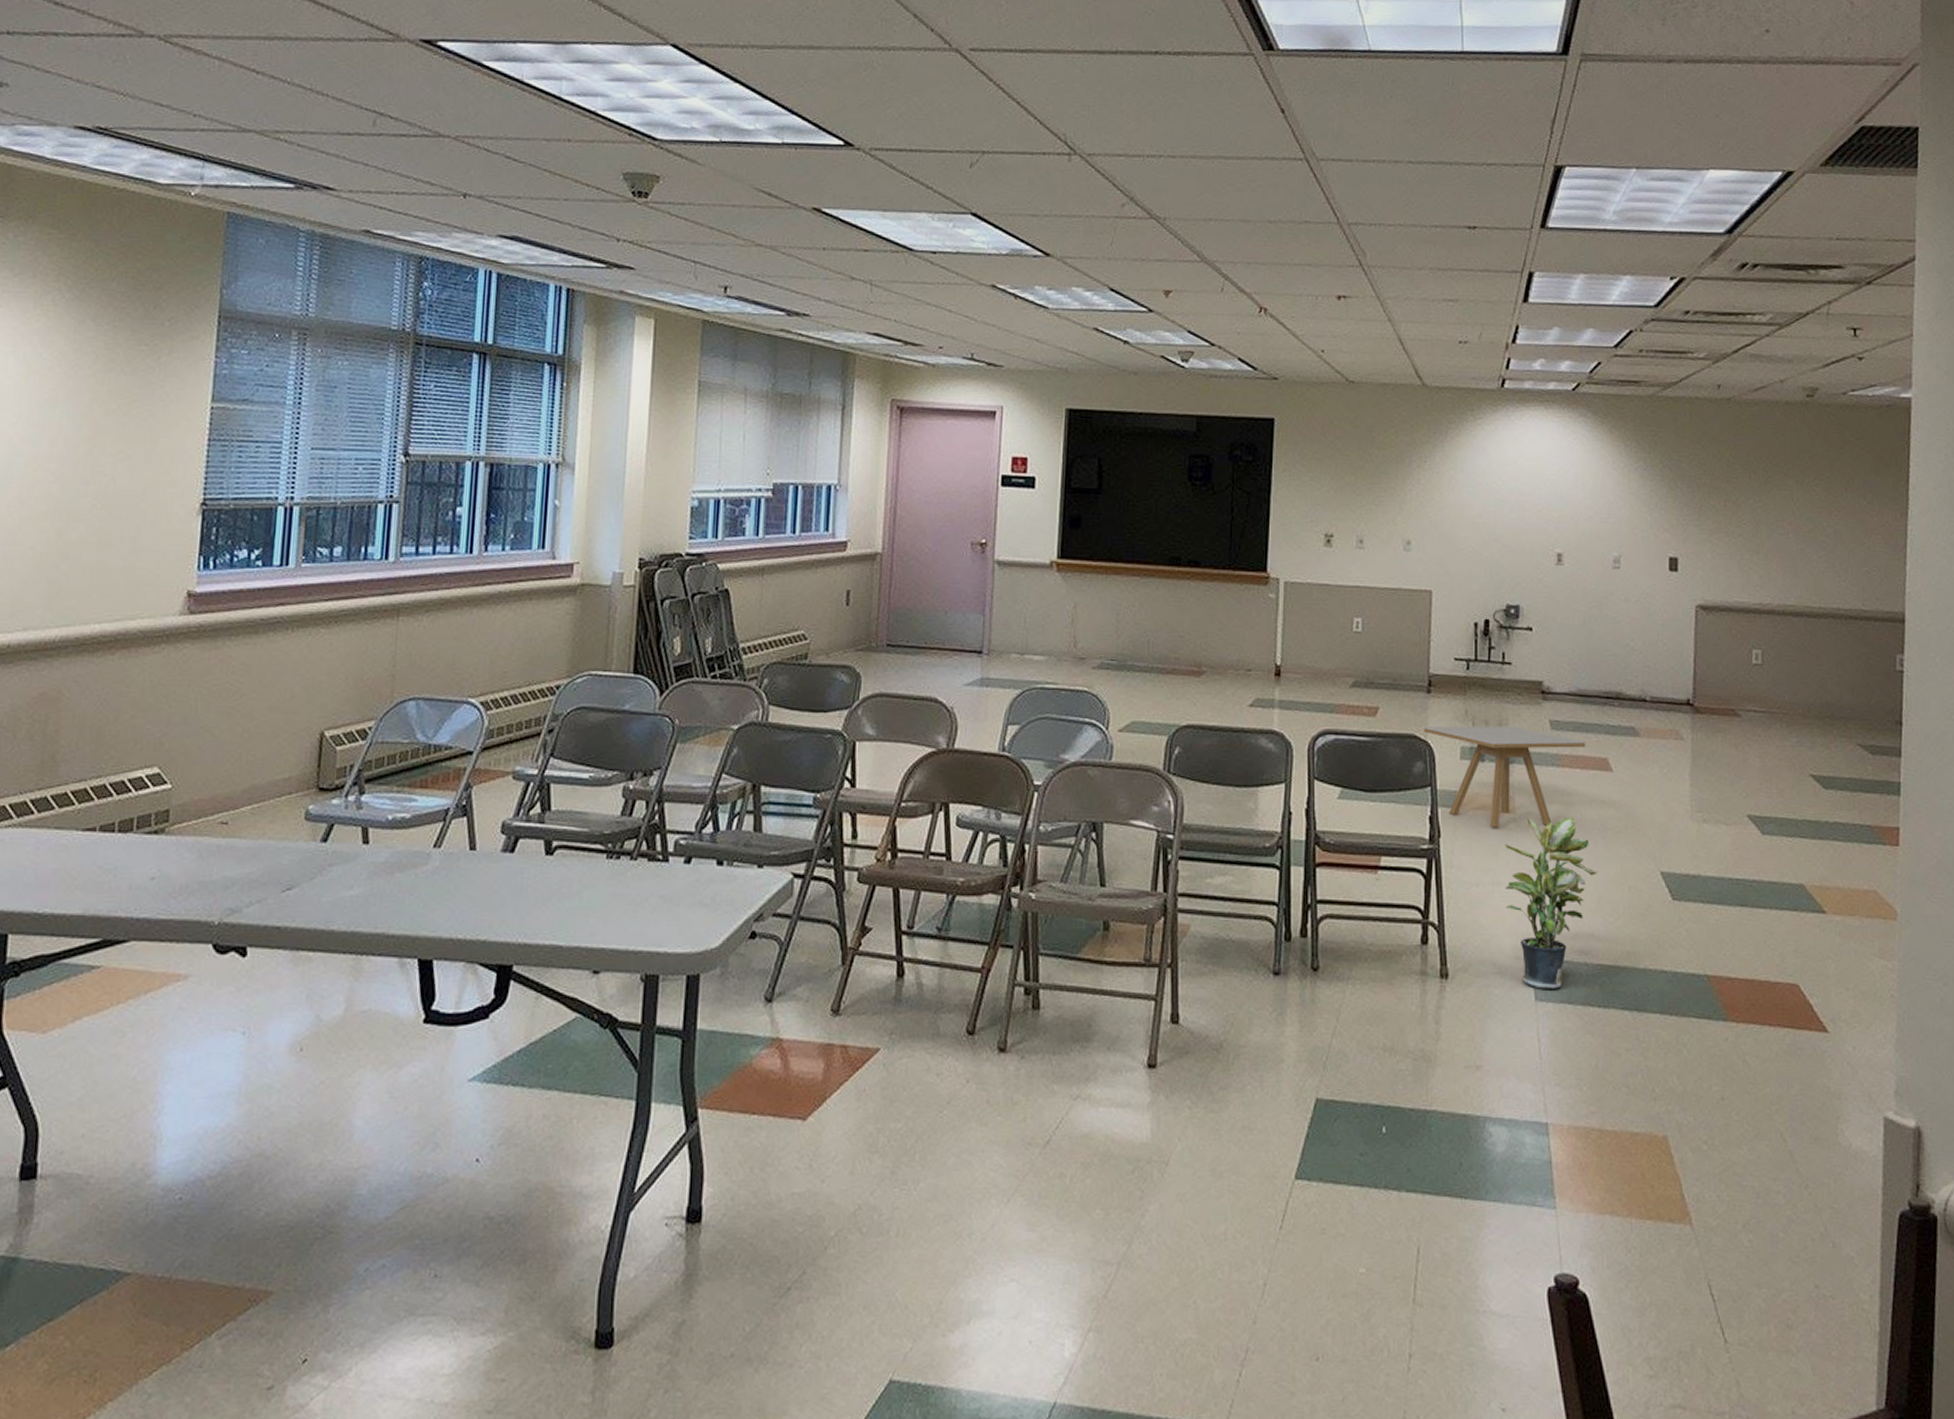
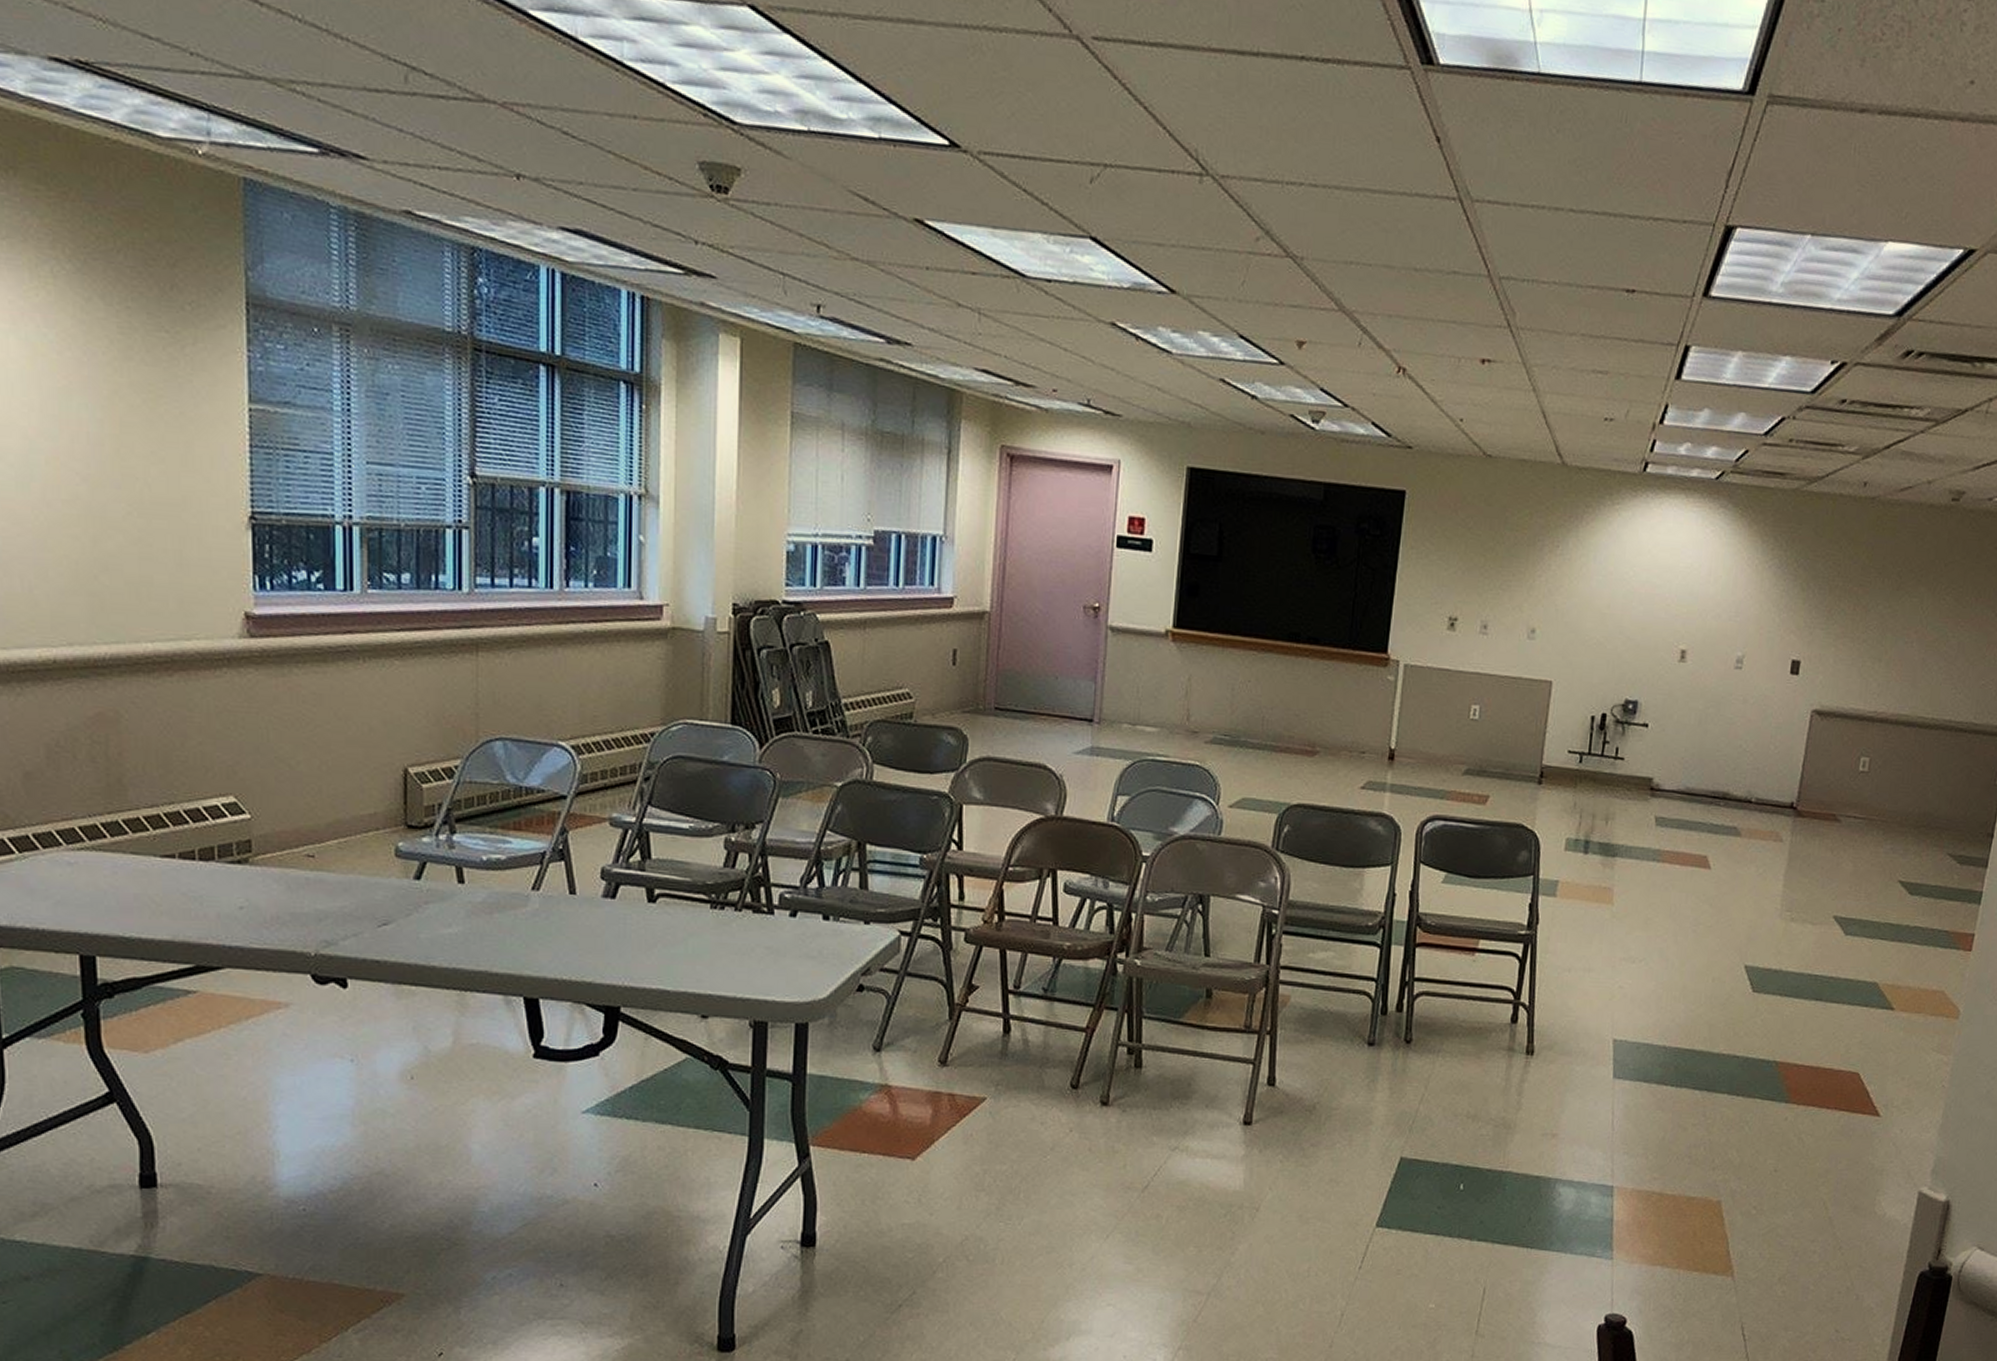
side table: present [1424,725,1586,828] -> none [1532,817,1688,918]
potted plant: present [1504,817,1598,989] -> none [1595,908,1686,1068]

